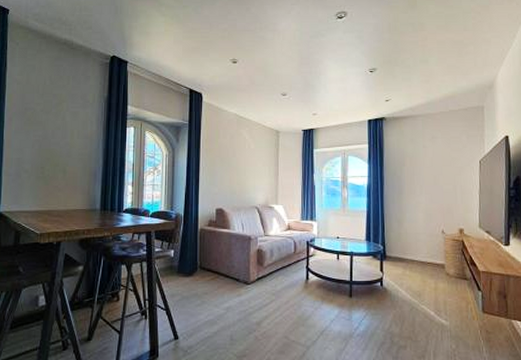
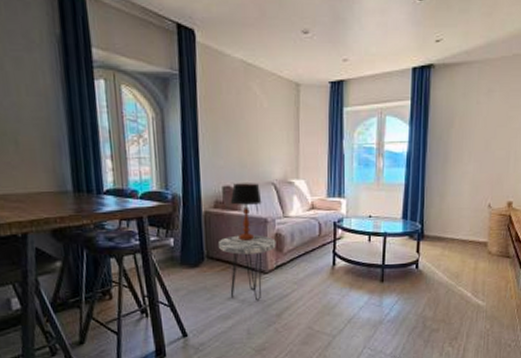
side table: none [209,249,258,309] -> present [218,234,276,301]
table lamp: none [221,207,247,254] -> present [230,183,262,241]

